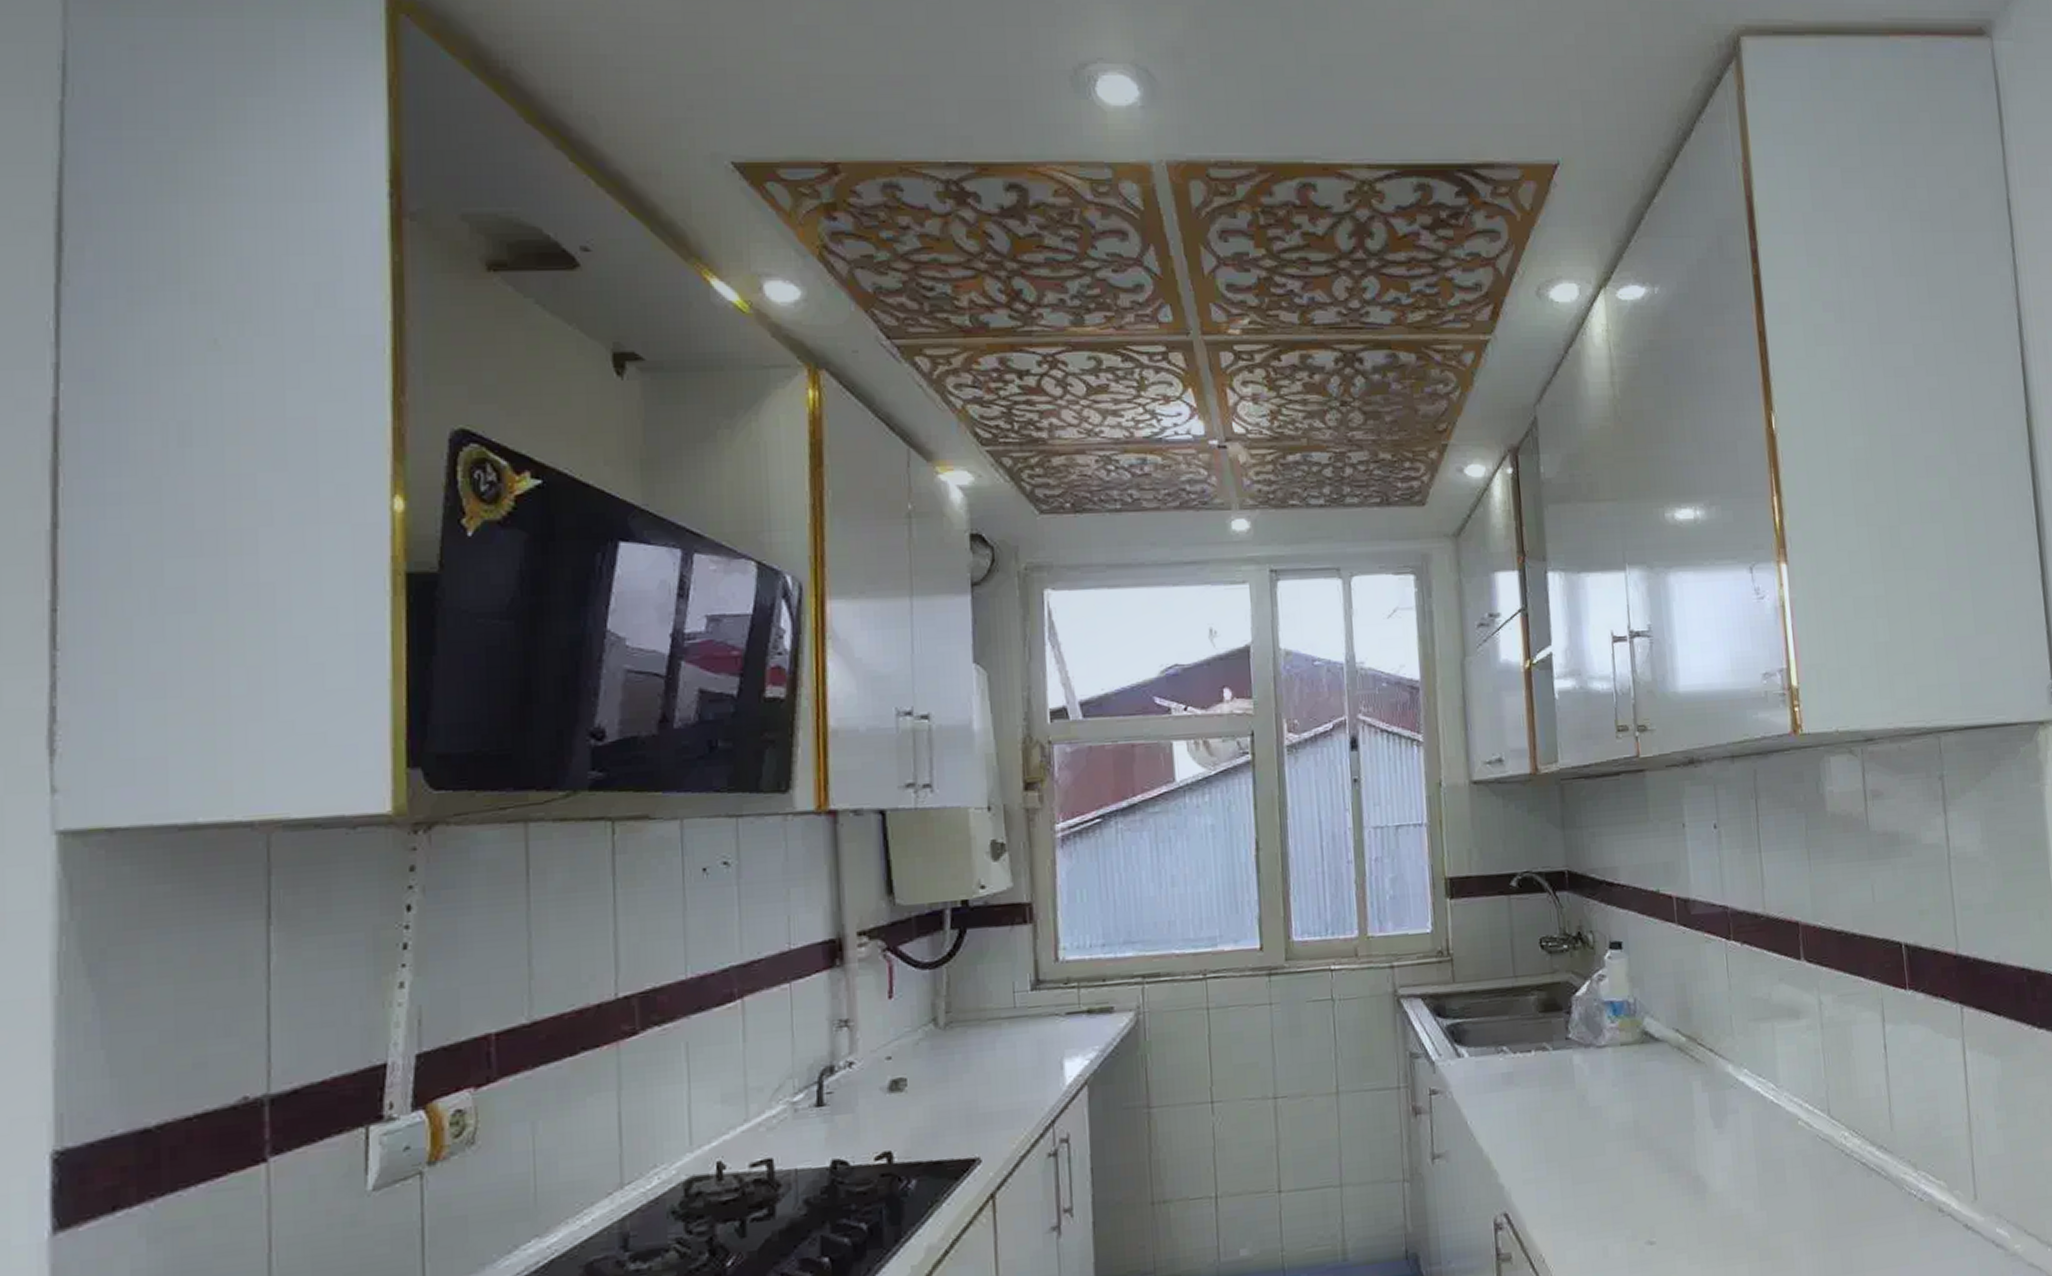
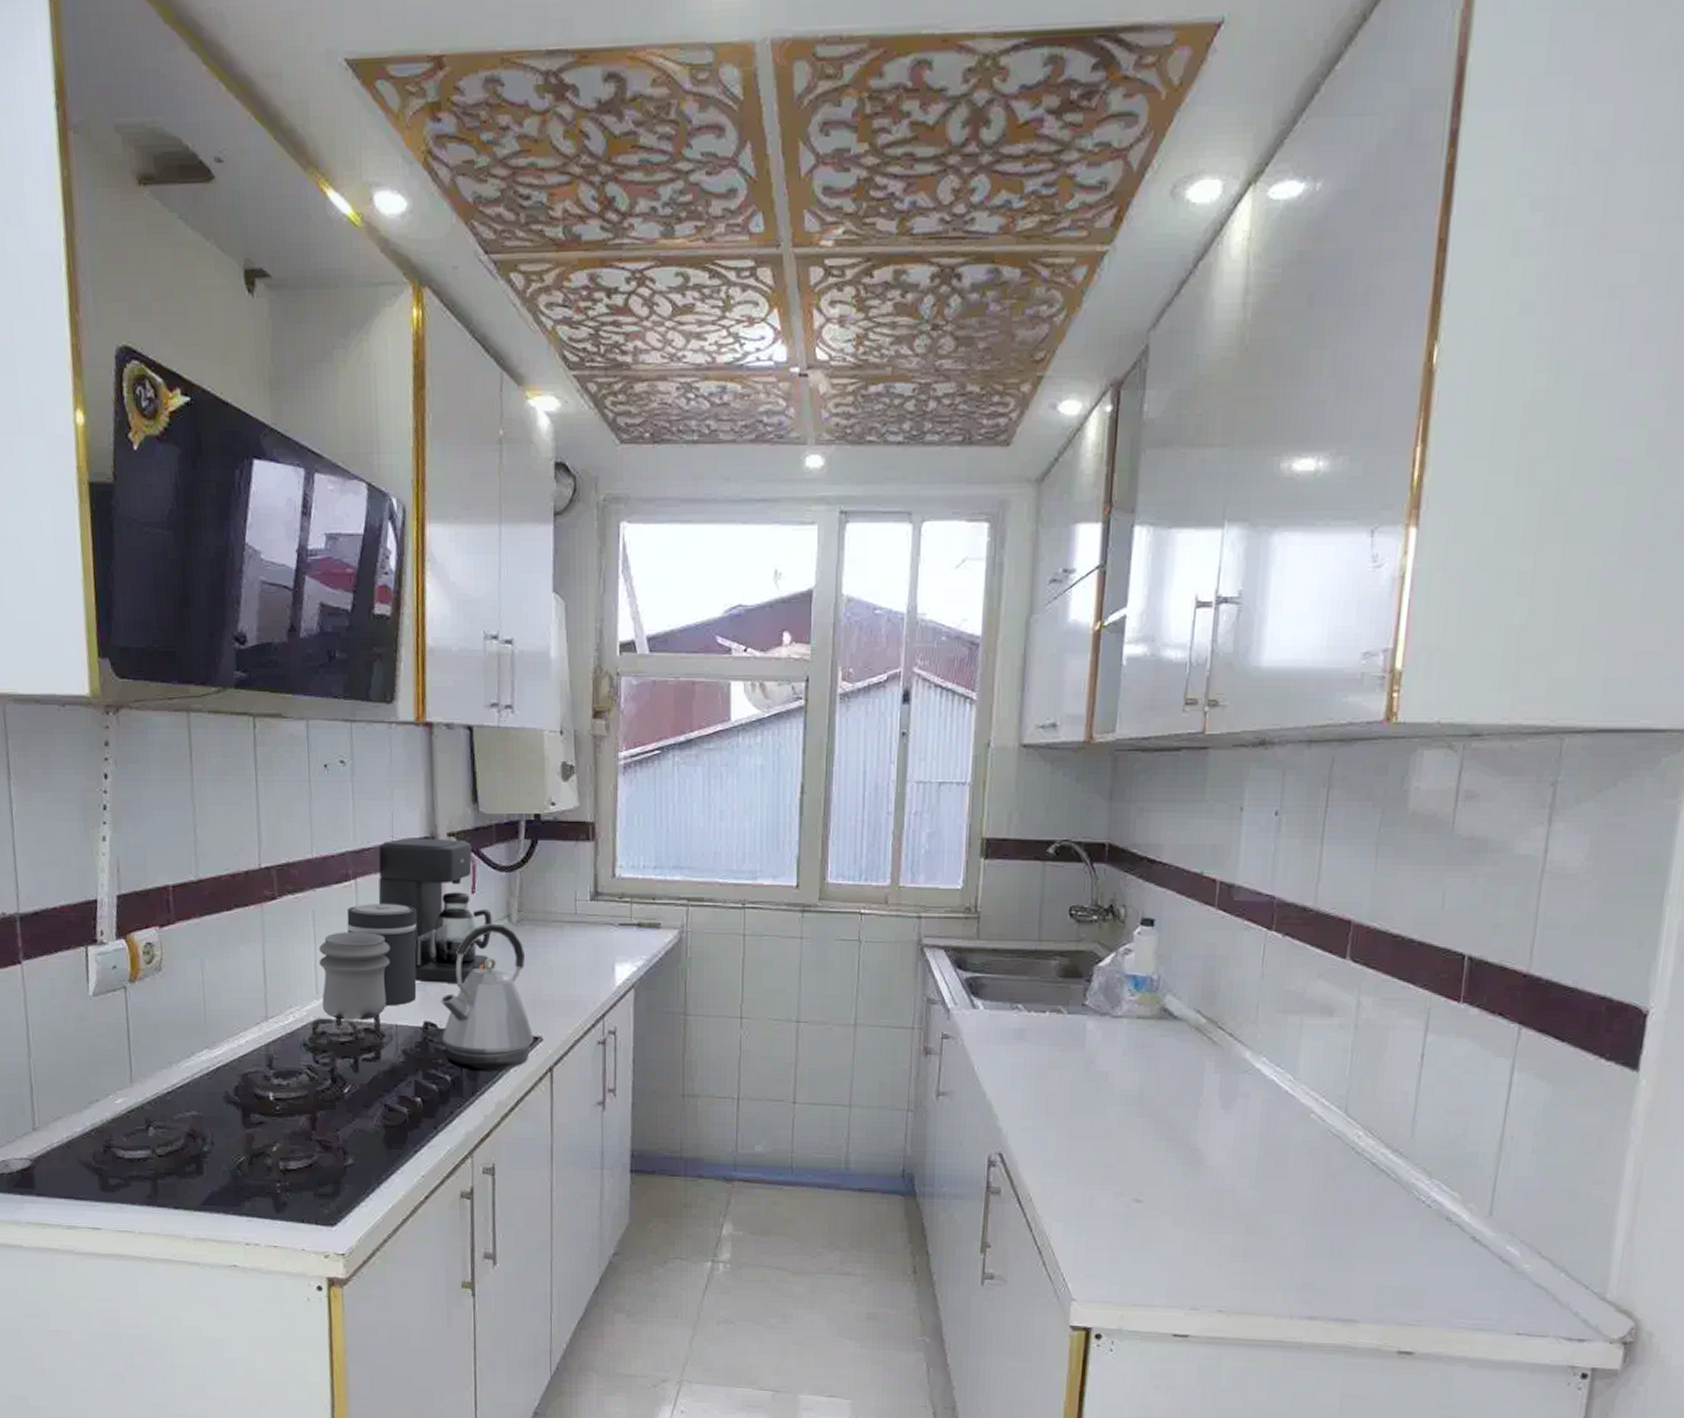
jar: none [693,1059,788,1174] -> present [318,932,391,1021]
cylinder: none [730,1021,822,1148] -> present [346,904,417,1006]
coffee maker: none [771,938,915,1112] -> present [378,838,492,984]
kettle: none [851,1030,970,1214] -> present [440,923,533,1072]

